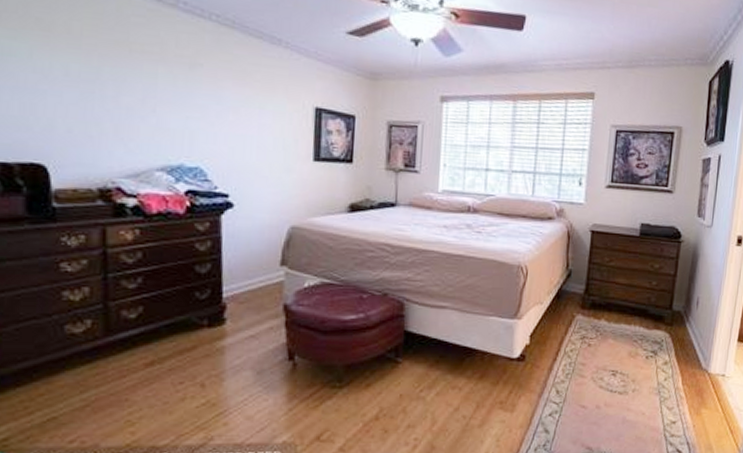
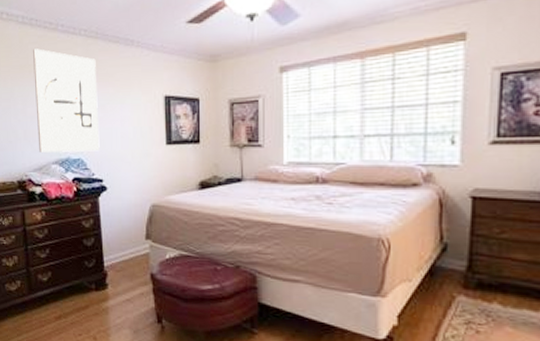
wall art: none [136,23,230,161] -> present [32,49,100,152]

